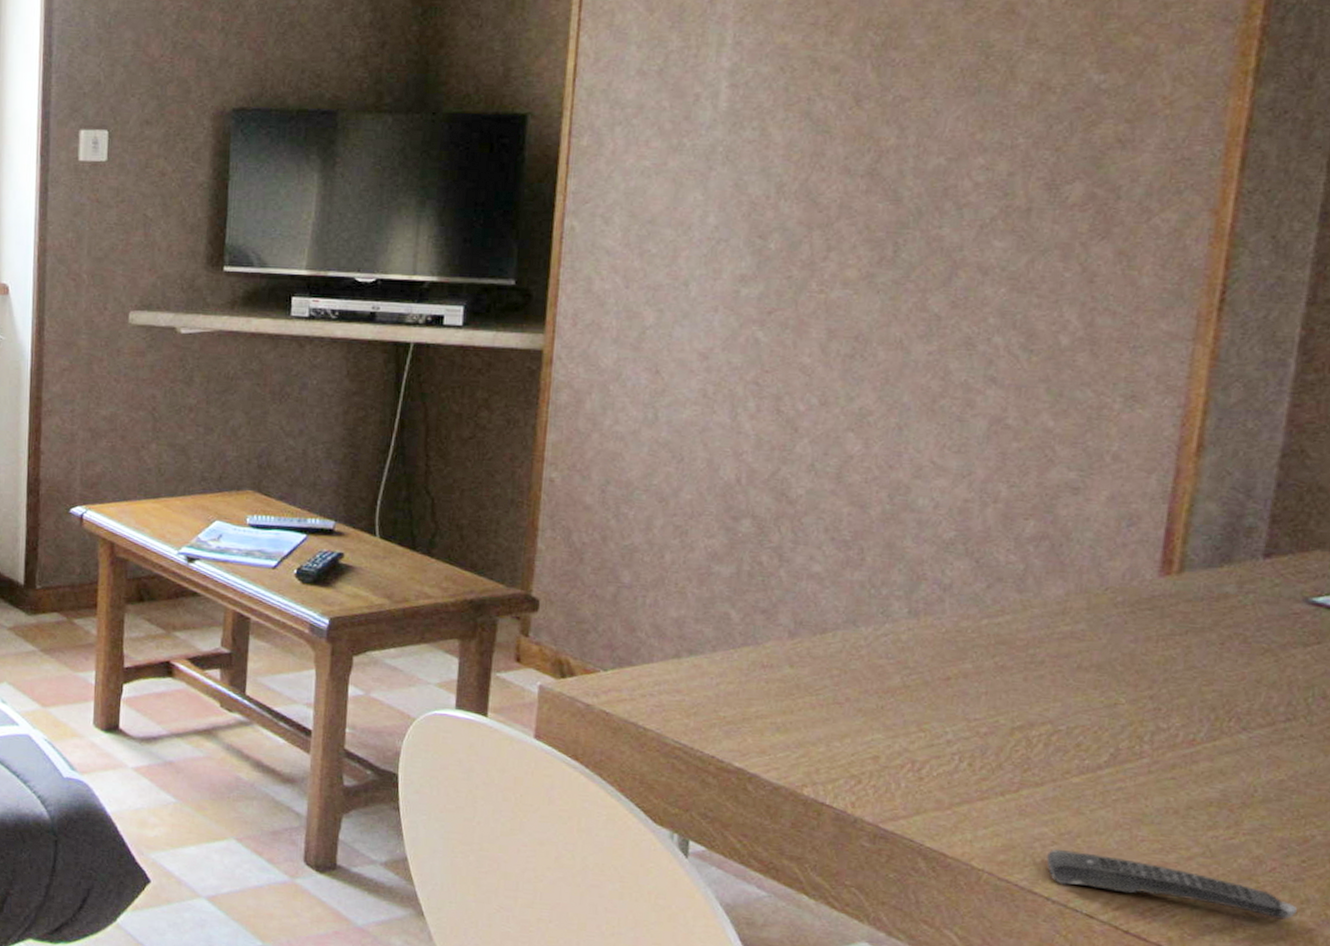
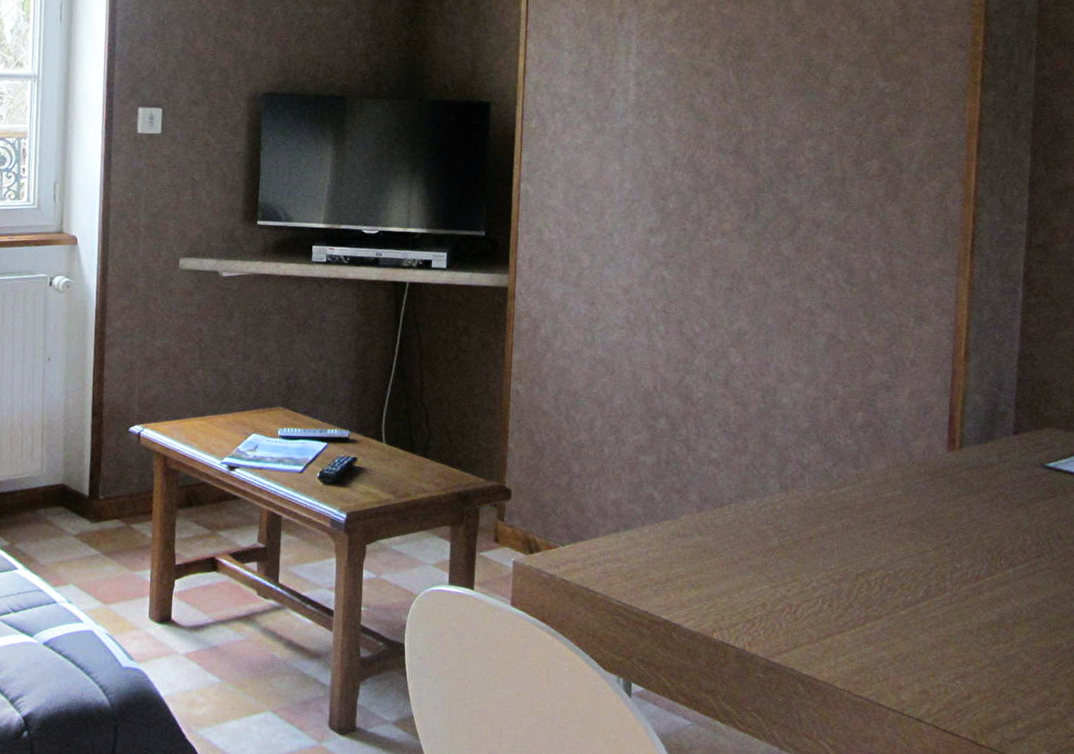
remote control: present [1045,849,1298,920] -> none [886,669,1056,711]

